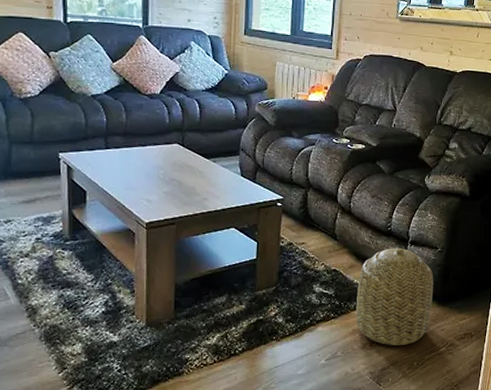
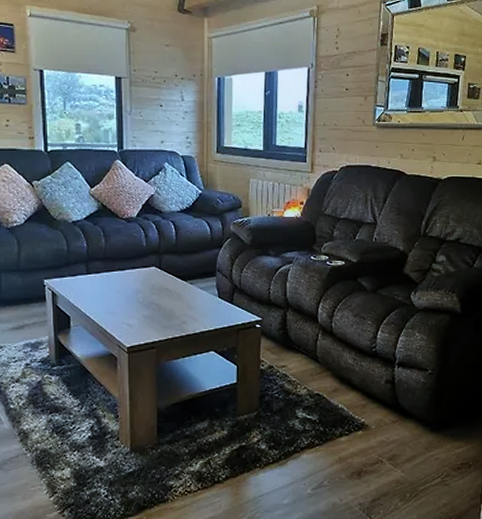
basket: present [355,247,434,346] -> none [341,370,425,476]

